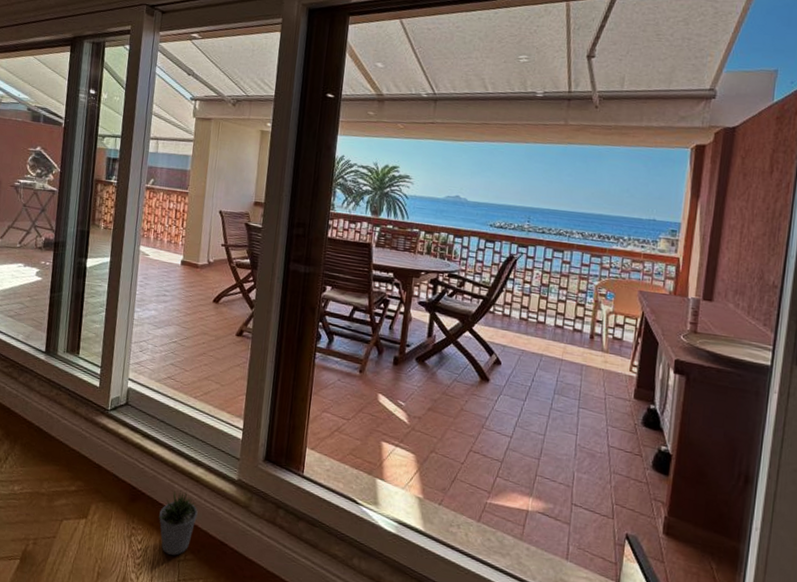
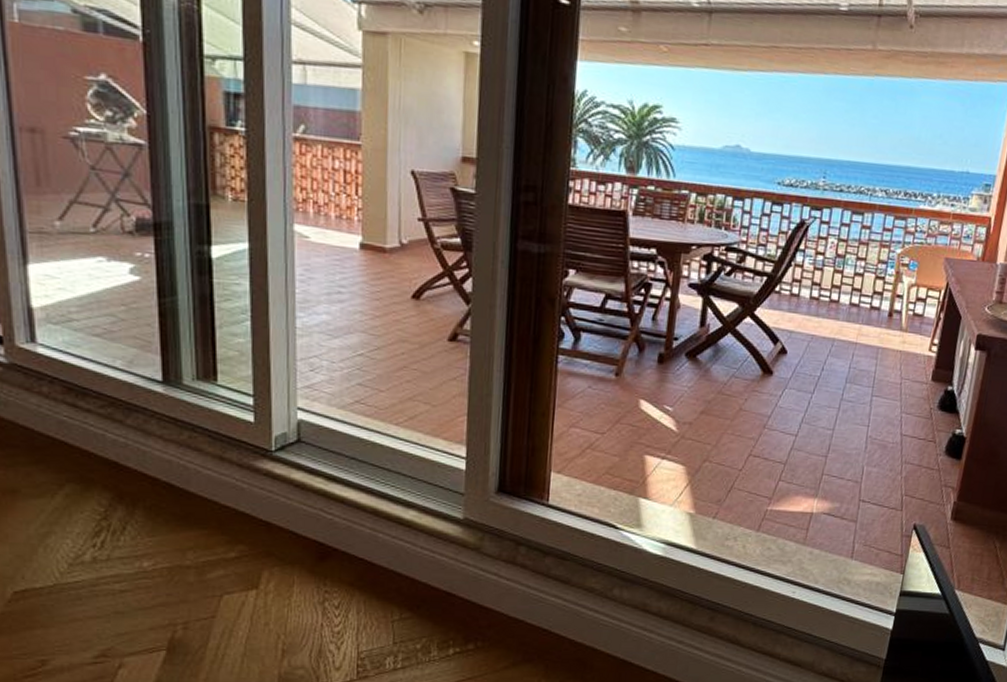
potted plant: present [158,490,198,555] -> none [359,539,413,616]

